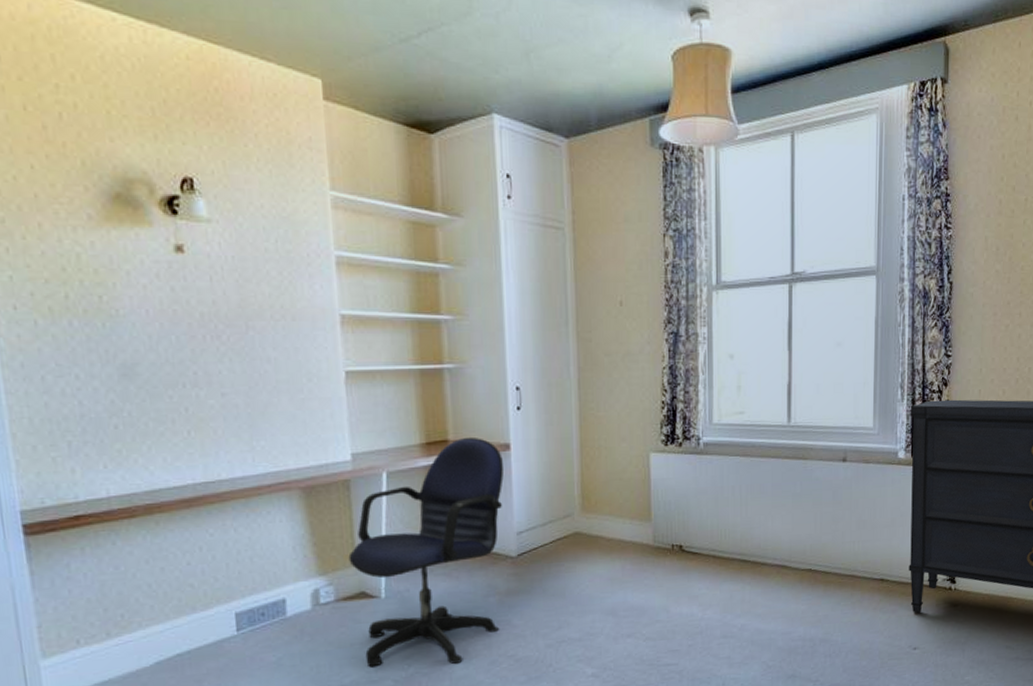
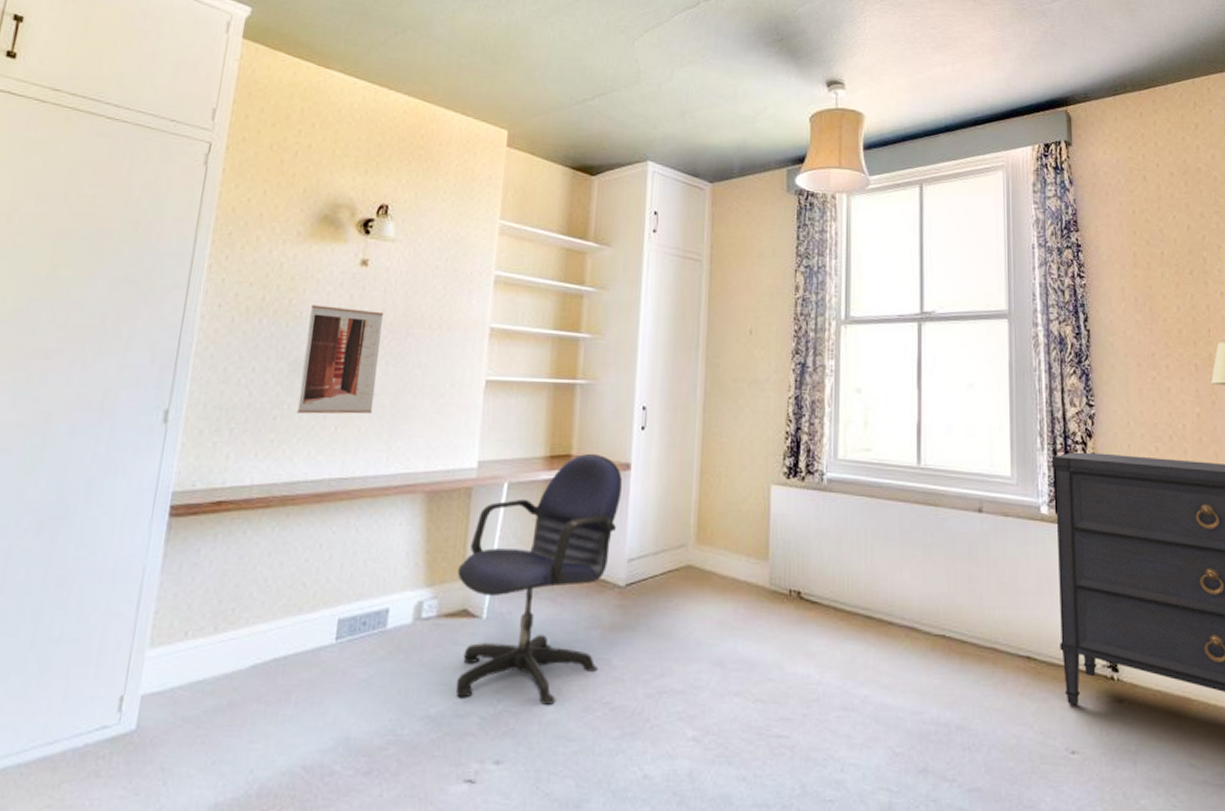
wall art: none [127,301,226,420] -> present [297,305,384,414]

